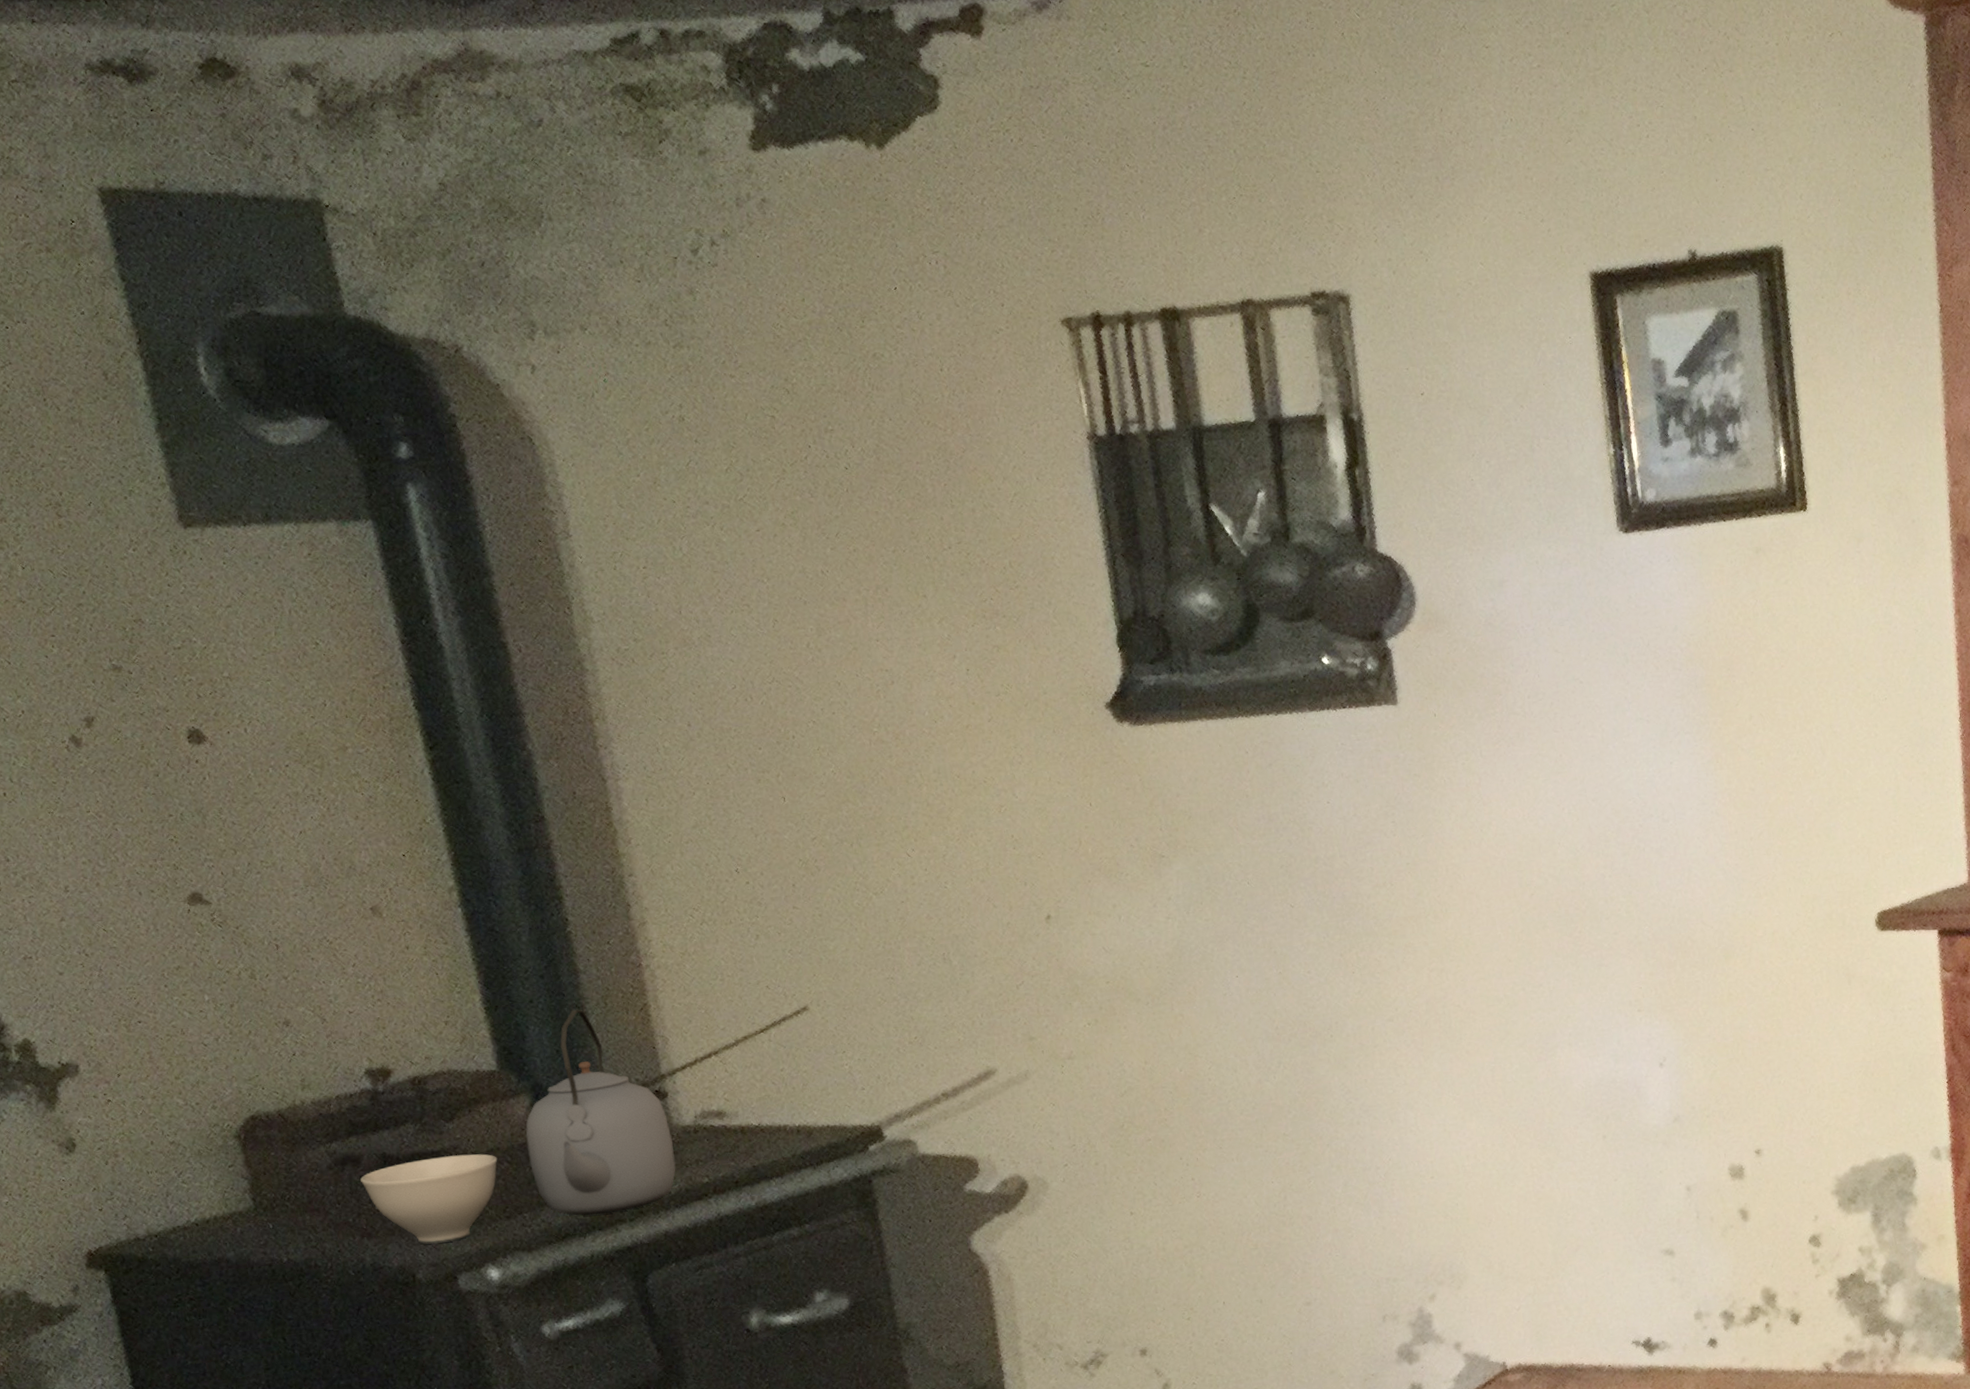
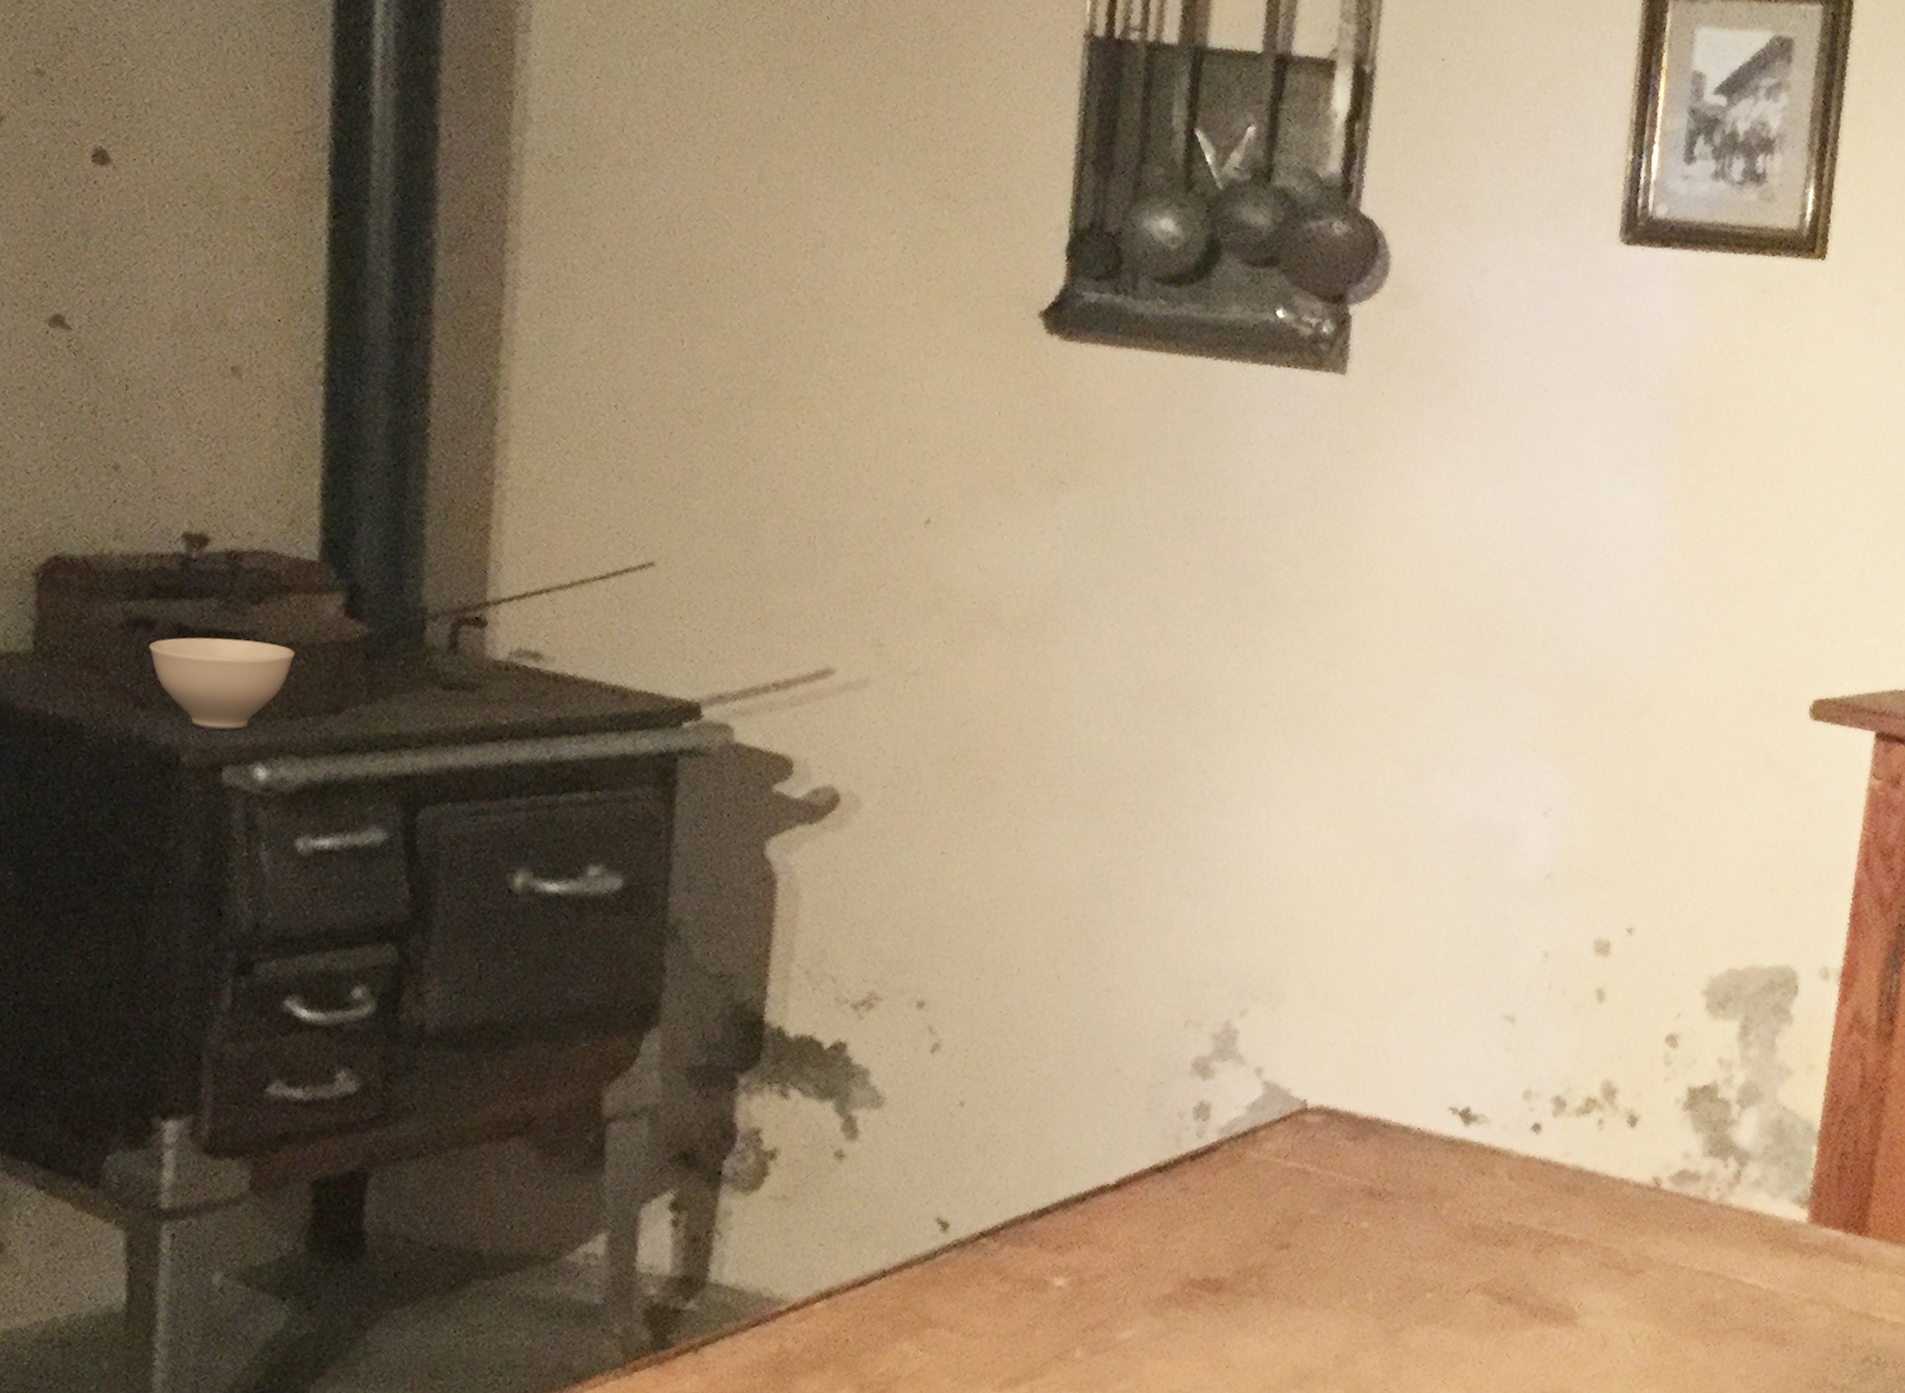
teakettle: present [525,1009,676,1216] -> none [327,515,481,736]

